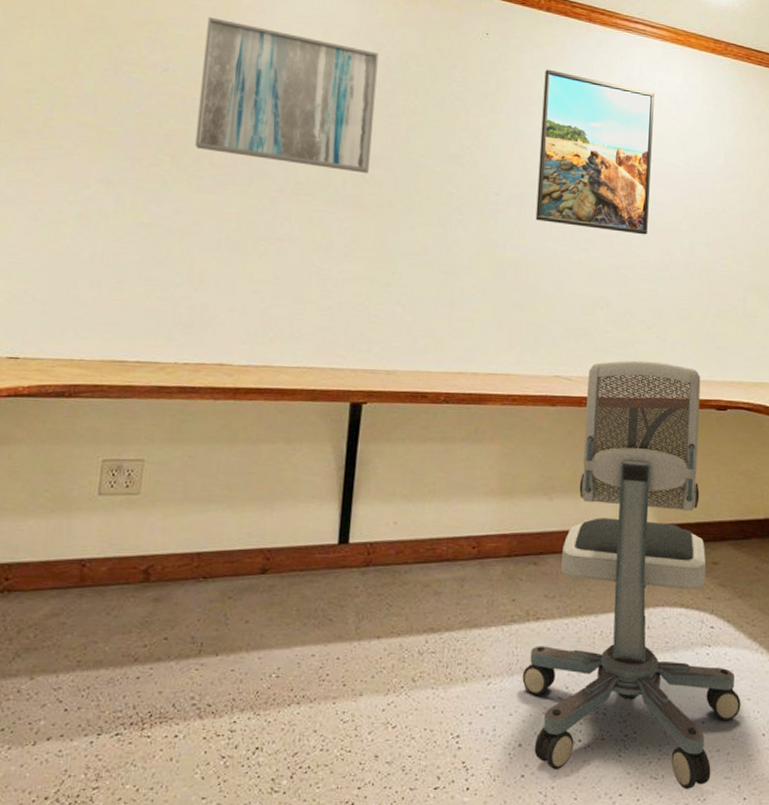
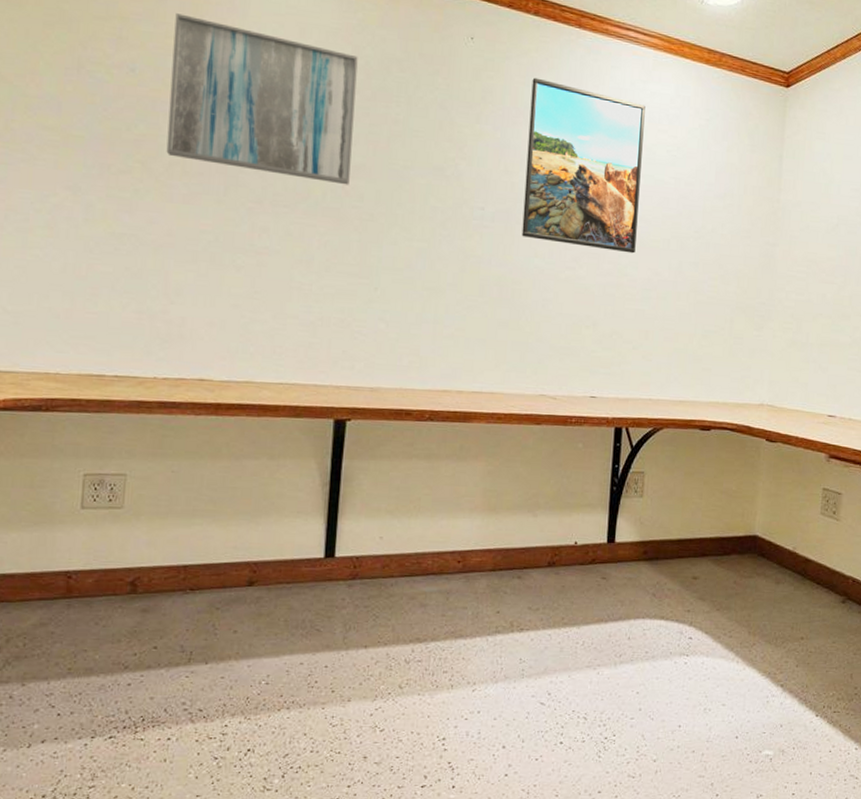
office chair: present [522,360,741,790] -> none [506,380,716,788]

